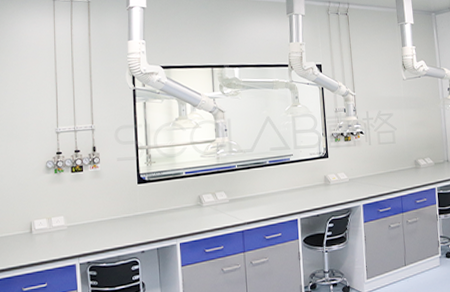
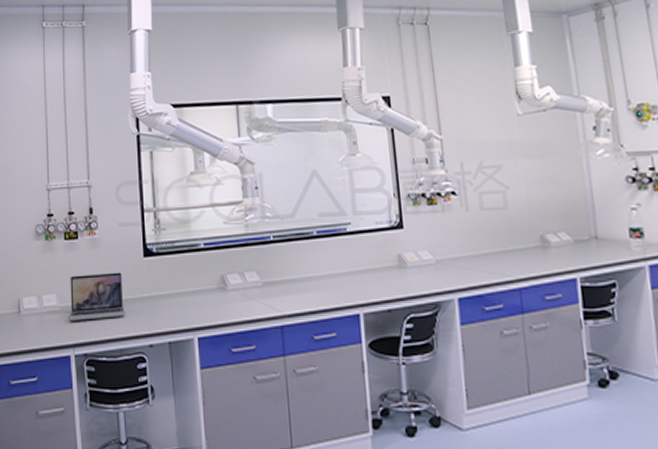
laptop: none [75,196,122,237] -> present [69,272,125,321]

